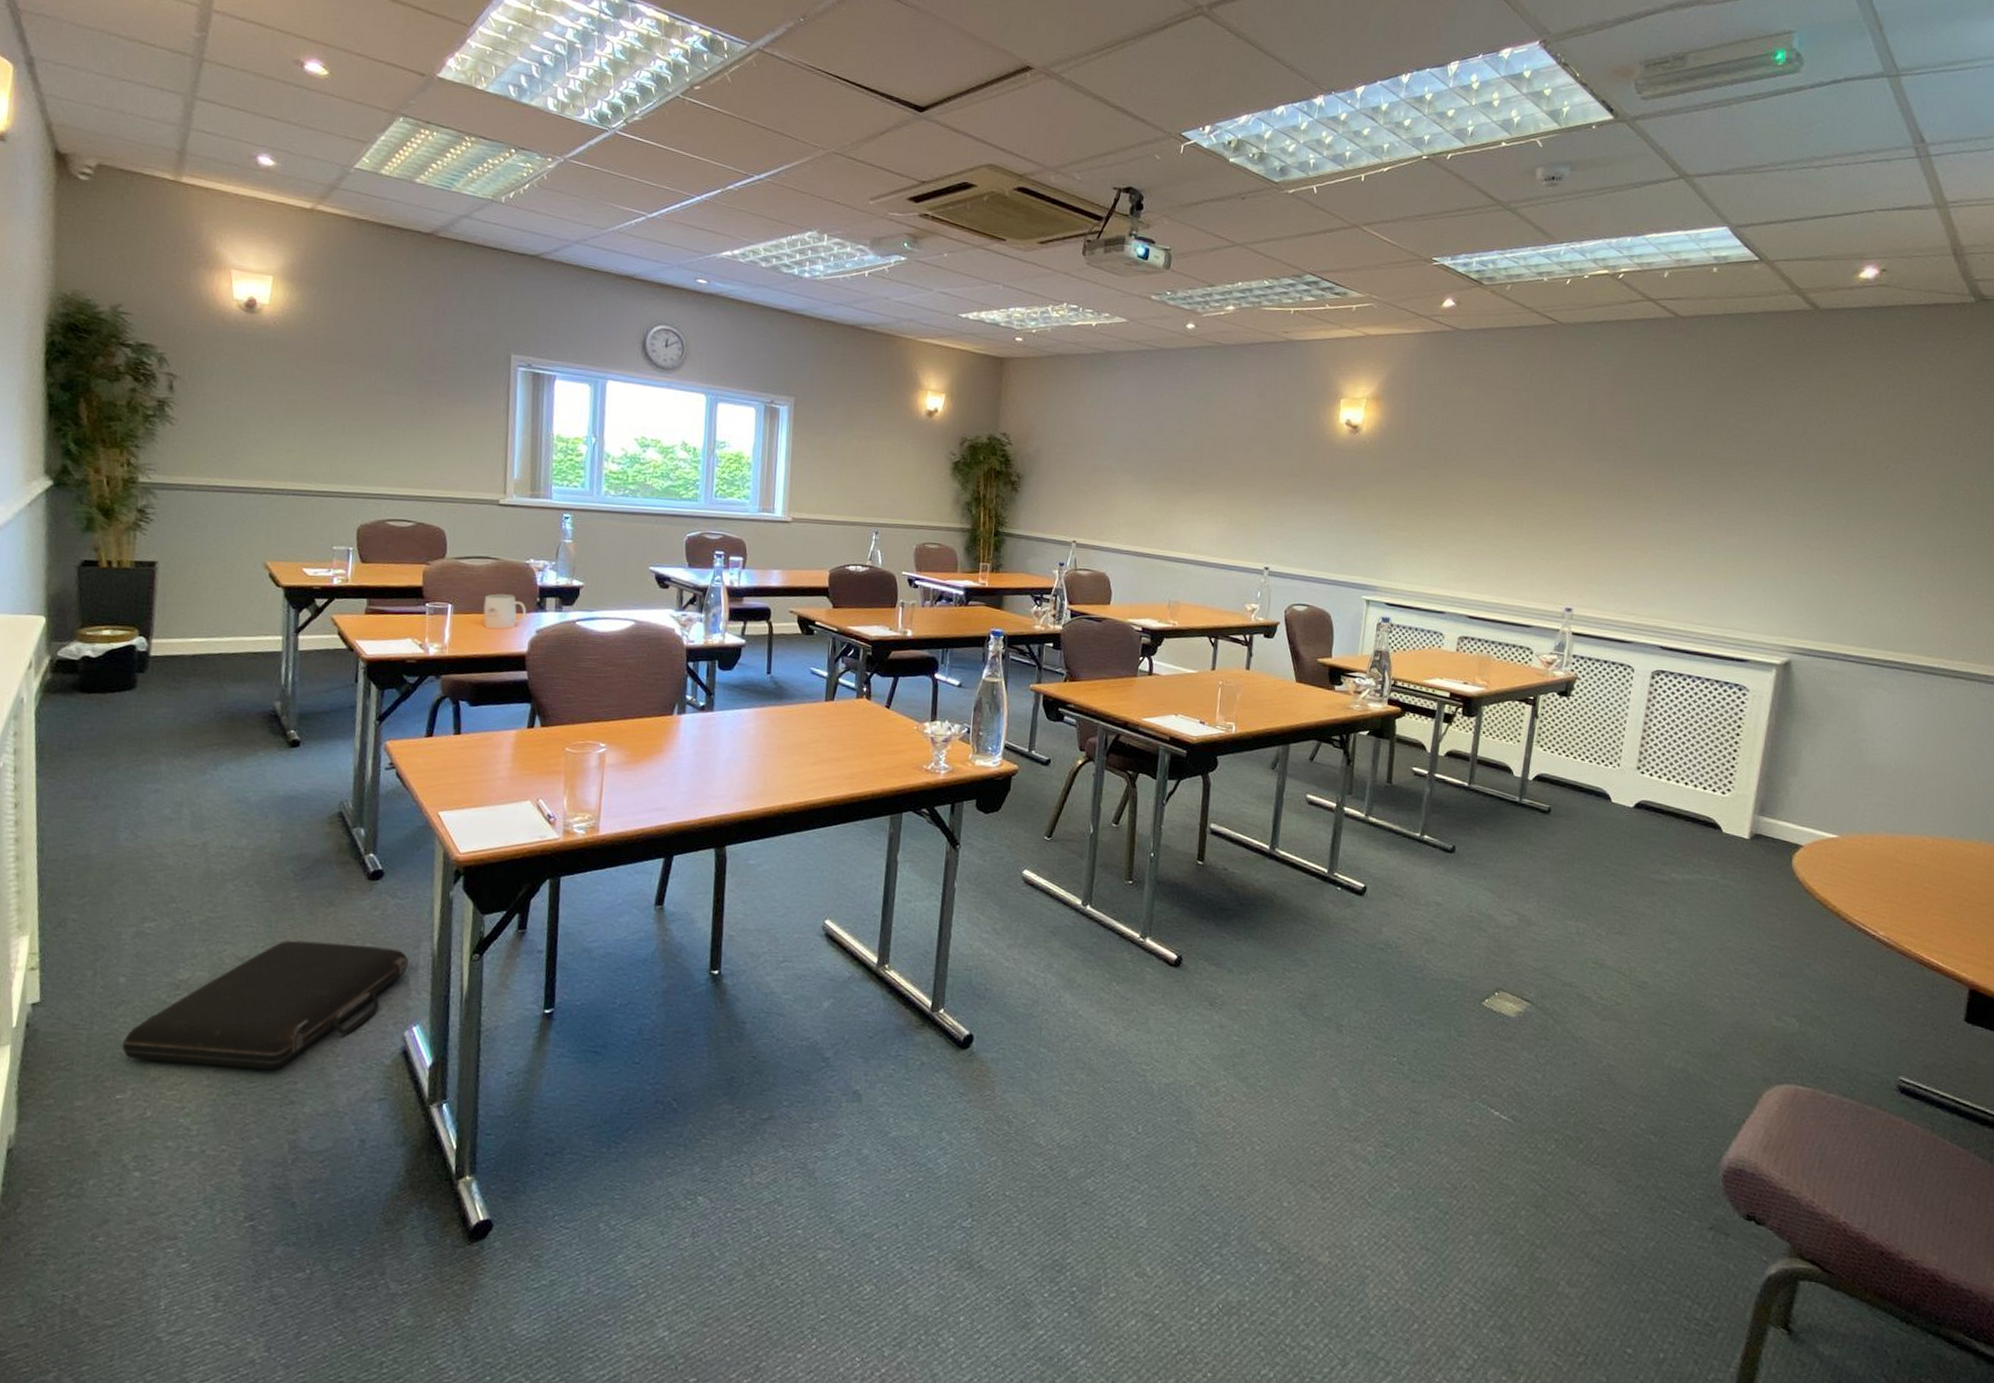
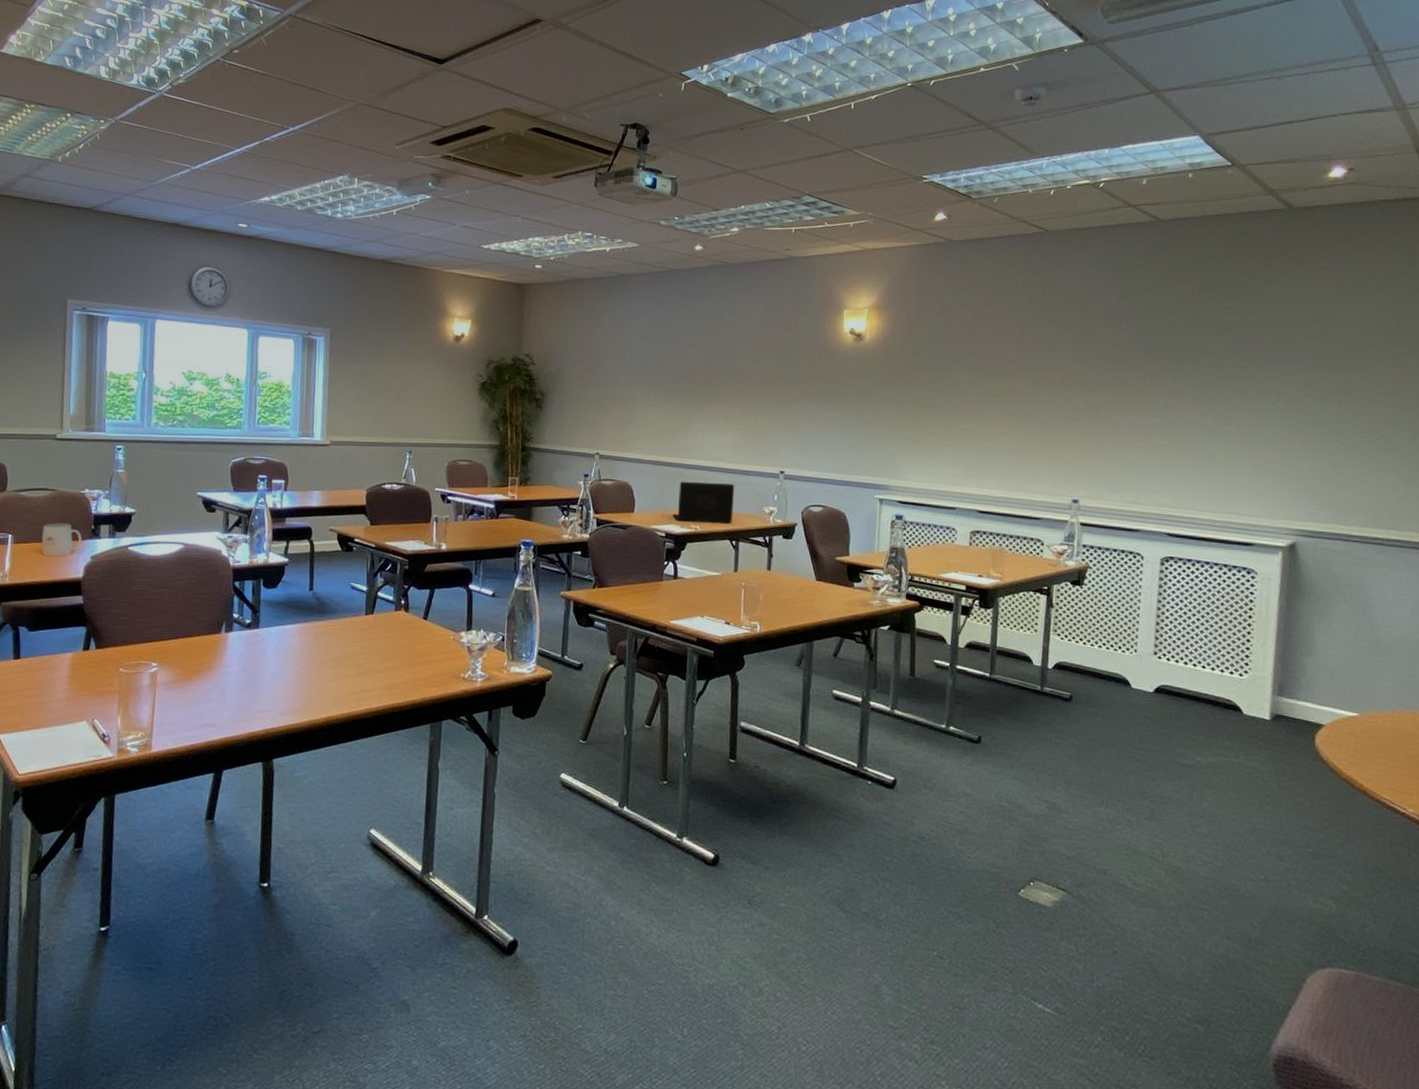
laptop: none [1150,573,1217,620] -> present [672,481,735,524]

